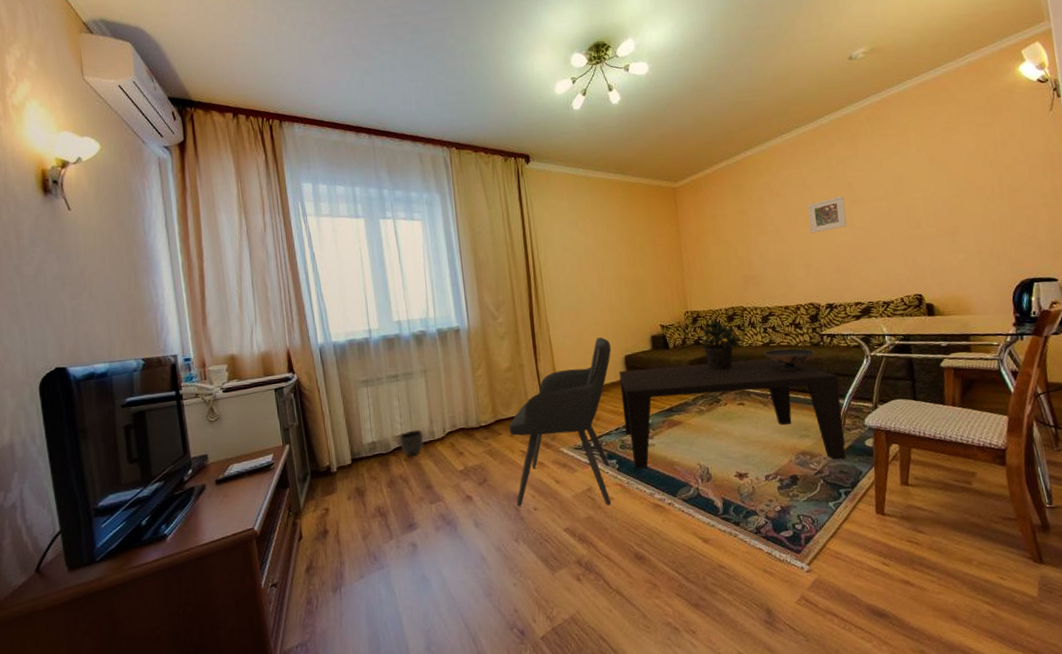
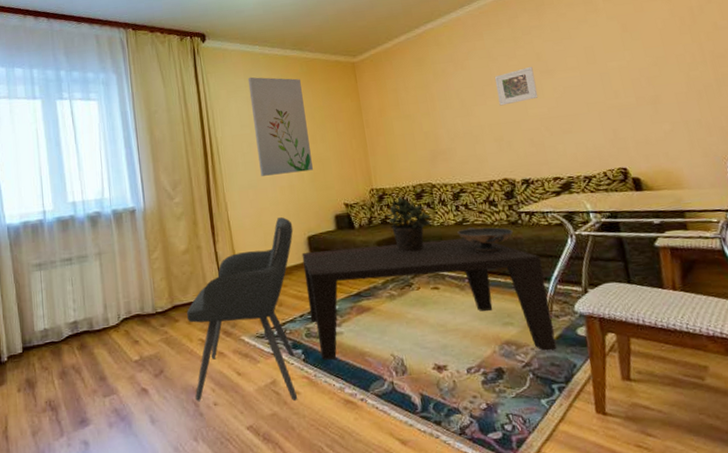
planter: present [399,430,424,457] -> none [72,316,98,345]
wall art: none [571,200,632,298] -> present [247,77,313,176]

